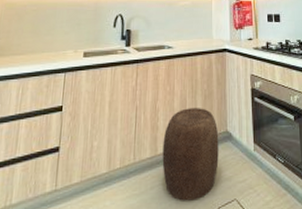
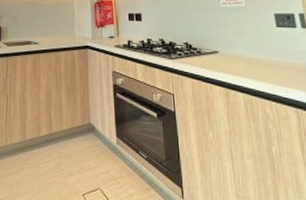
stool: present [162,108,219,201] -> none [30,100,83,185]

